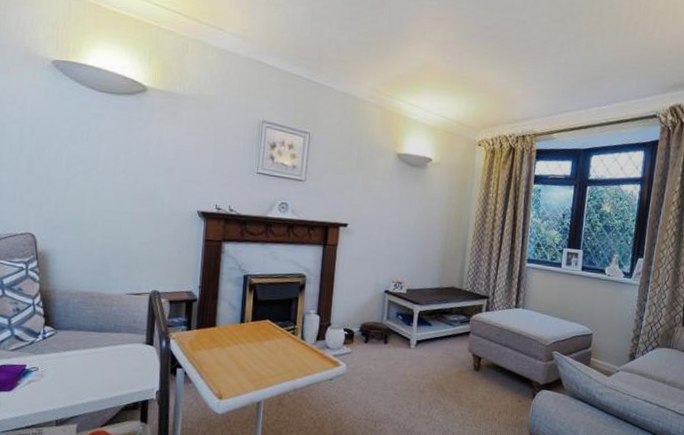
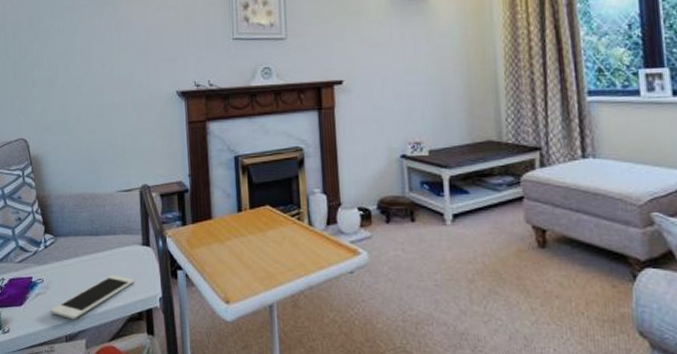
cell phone: none [43,368,134,407] -> present [51,274,134,320]

